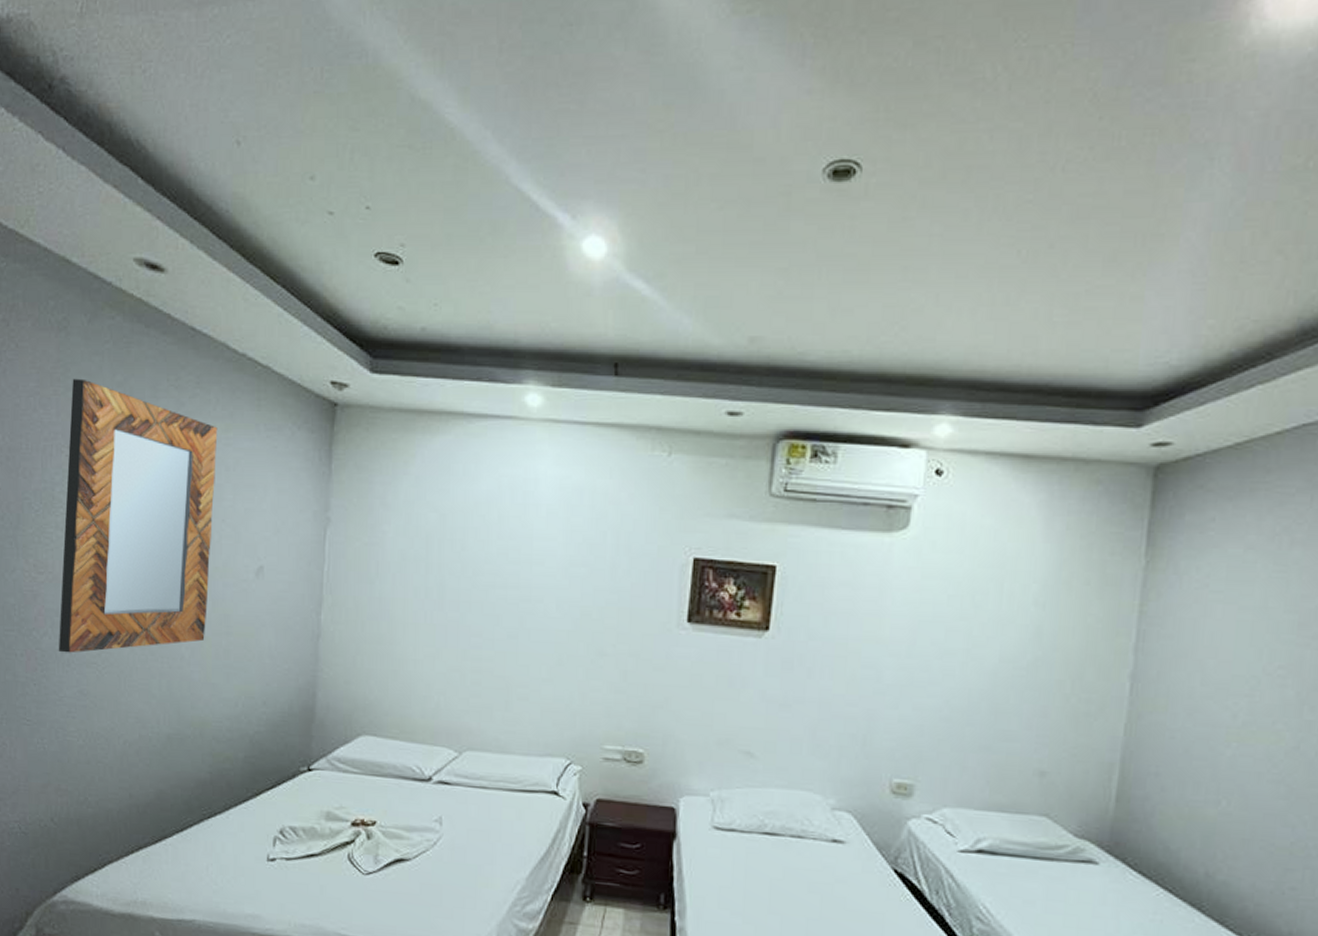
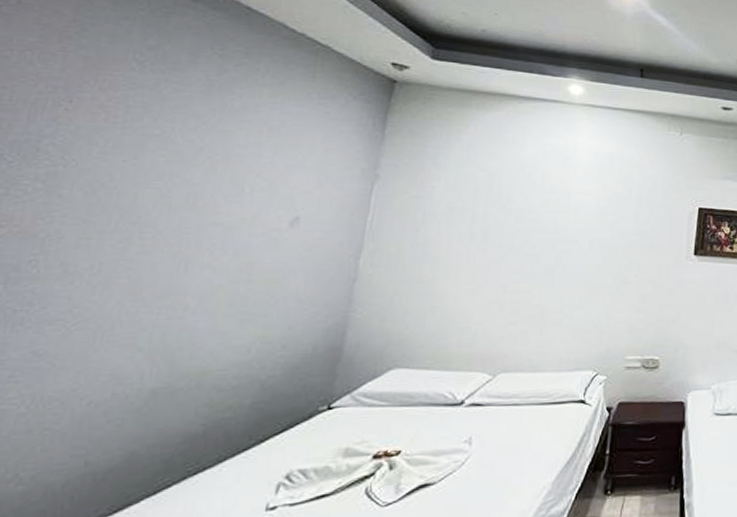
home mirror: present [58,378,218,653] -> none [8,38,264,311]

